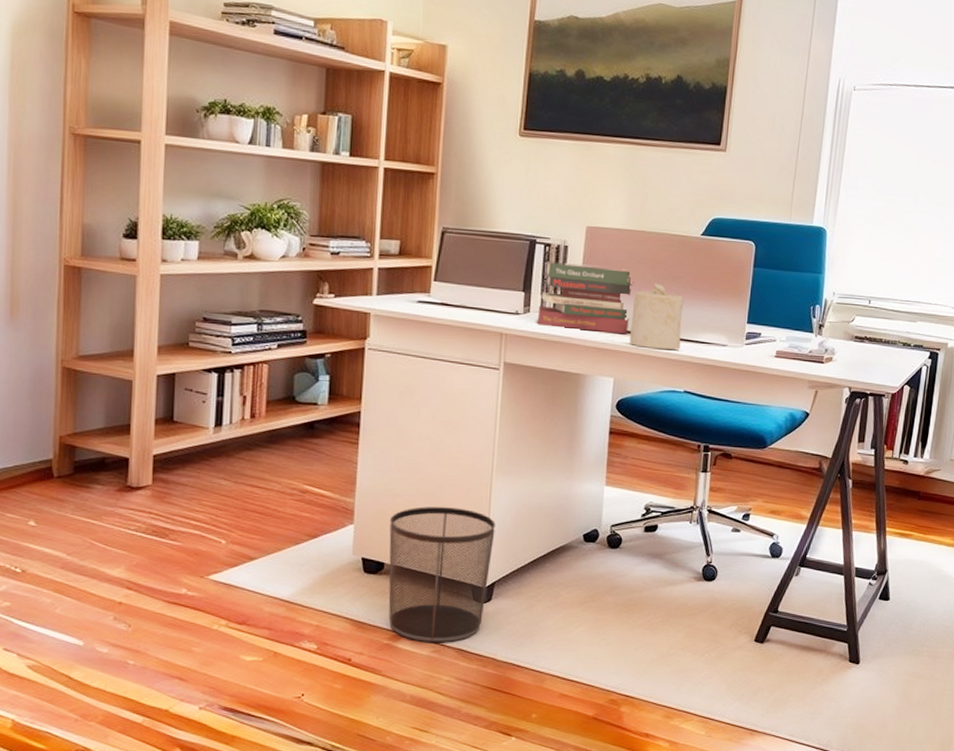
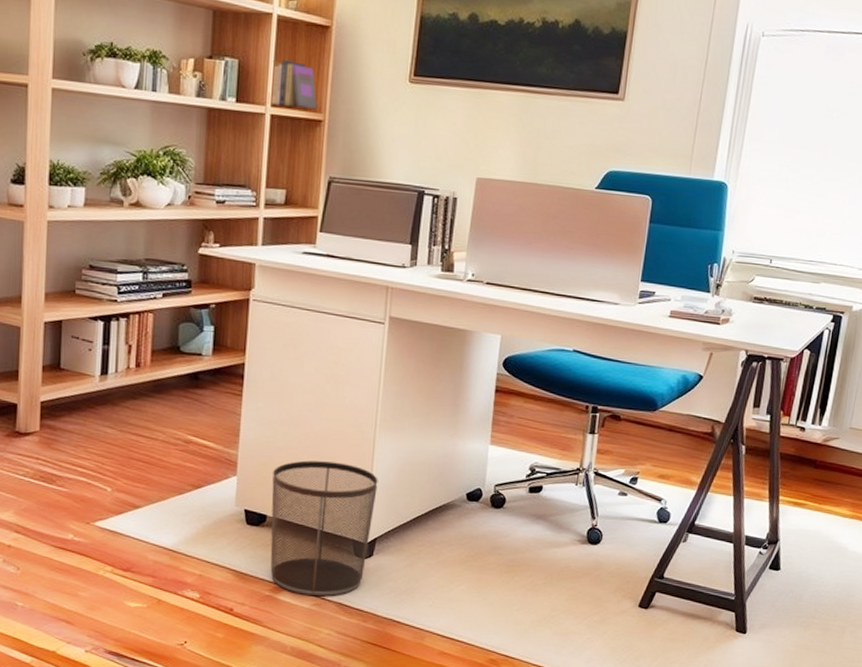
books: none [381,115,430,163] -> present [268,60,318,110]
books: present [537,260,634,335] -> none [424,212,525,291]
candle: present [630,283,684,350] -> none [518,238,576,307]

